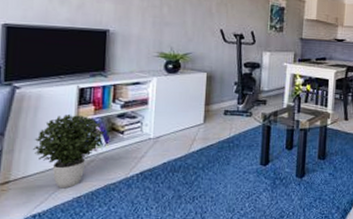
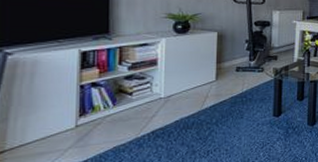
potted plant: present [32,115,105,189] -> none [29,79,112,154]

